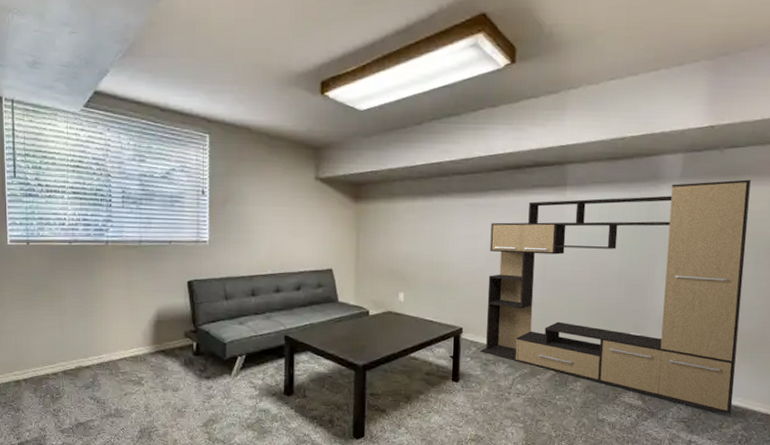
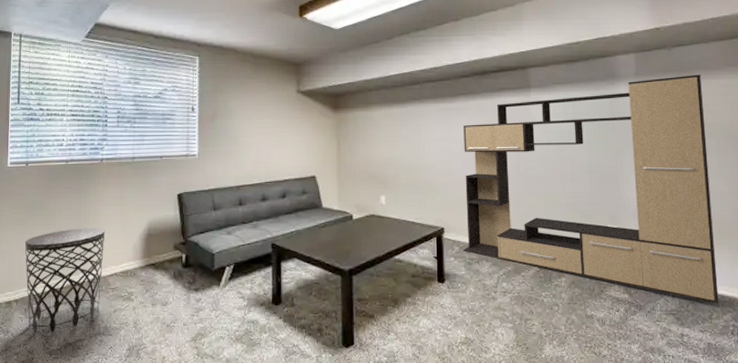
side table: none [30,311,113,412] -> present [24,228,105,334]

